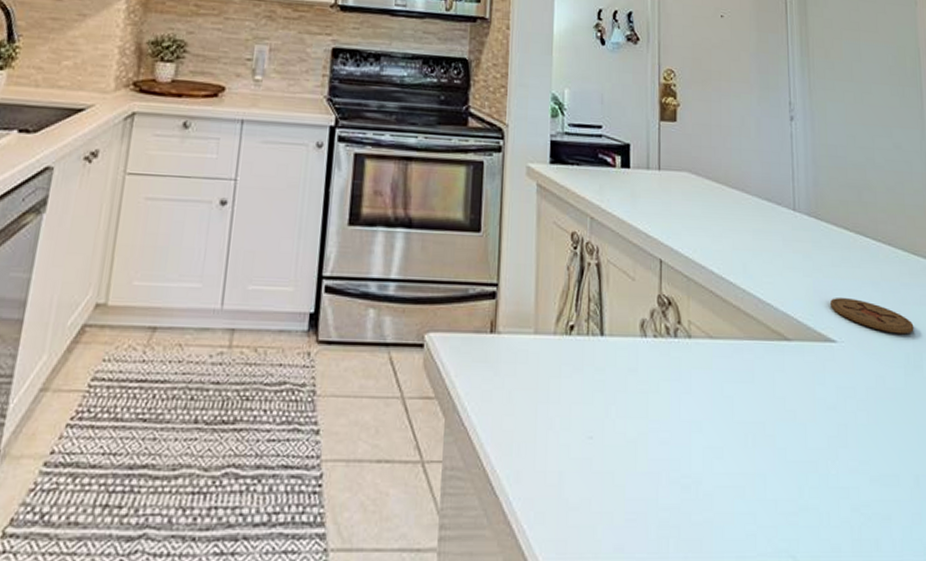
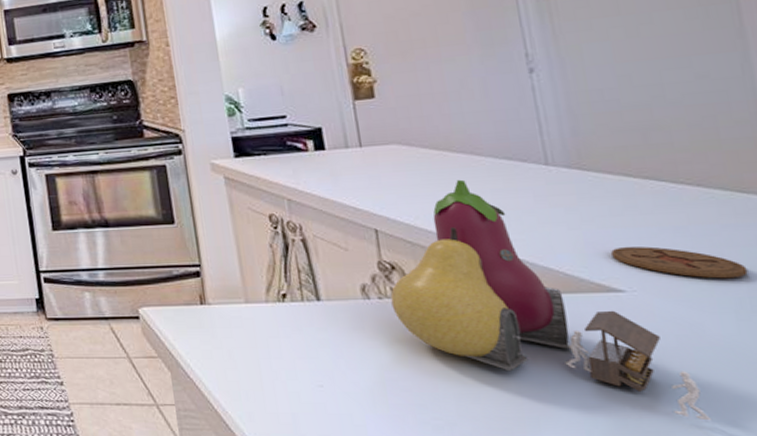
fruit: none [664,215,883,476] -> present [390,179,711,421]

